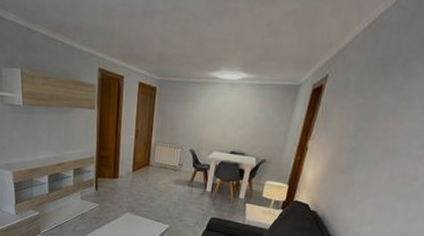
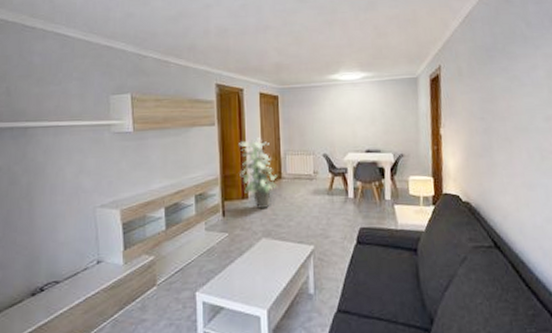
indoor plant: none [113,126,147,190] -> present [239,138,279,210]

